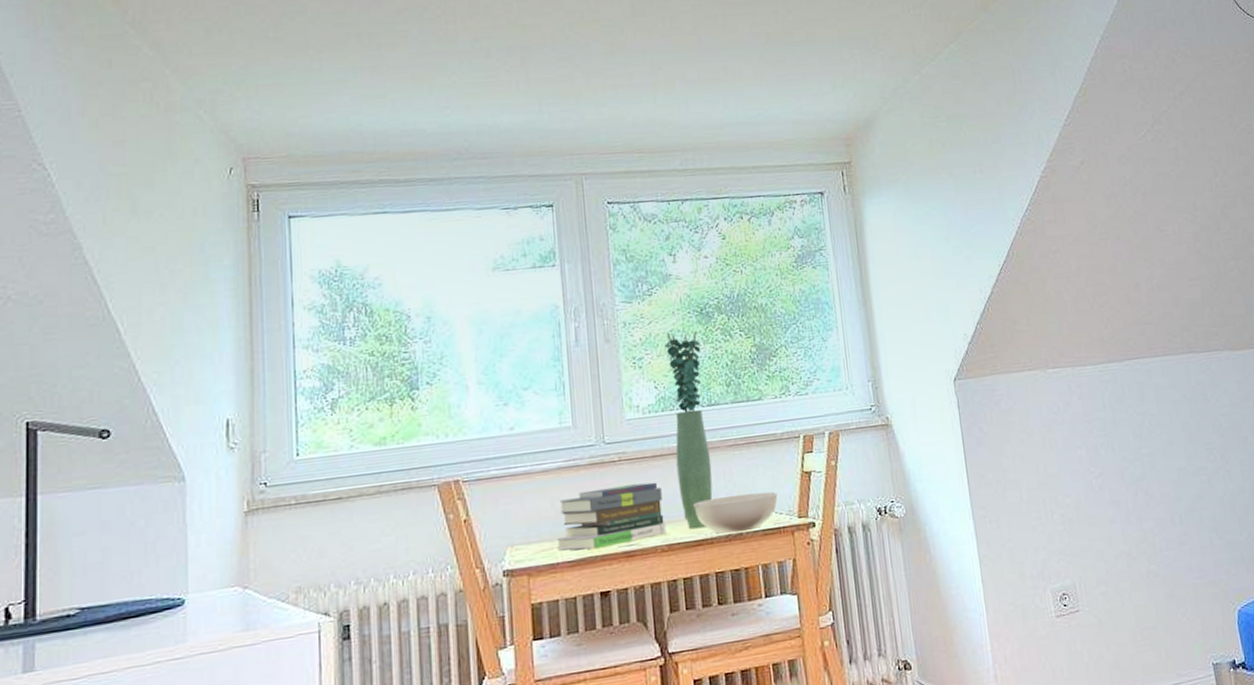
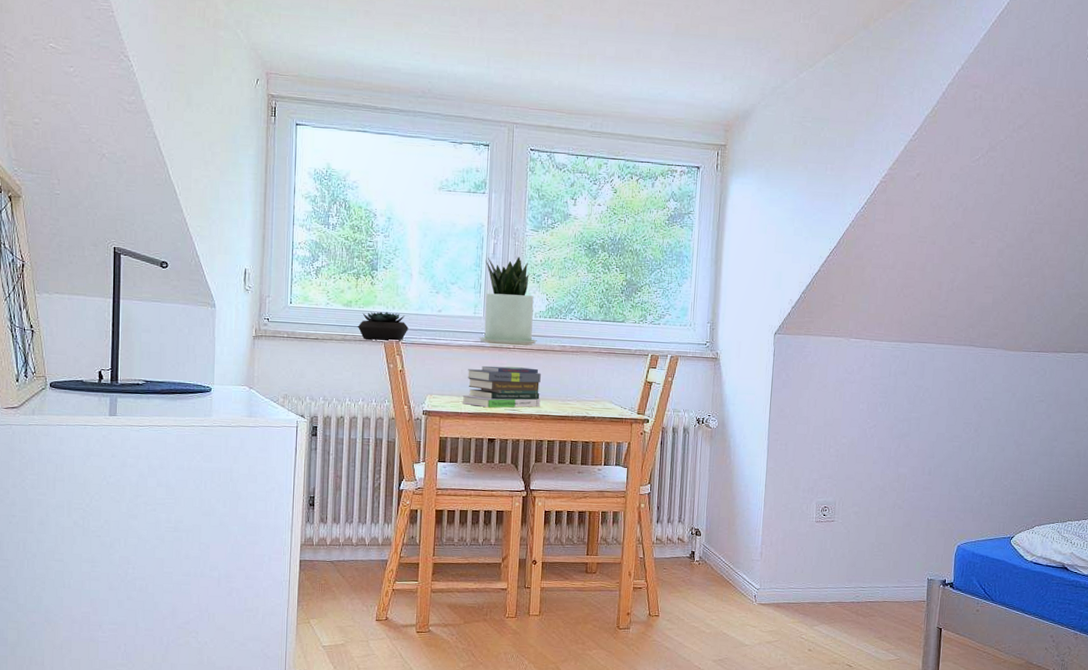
succulent plant: none [397,441,470,486] -> present [357,311,409,341]
planter: none [567,338,650,462] -> present [480,256,537,346]
vase: present [664,332,713,530] -> none [553,259,585,408]
bowl: present [692,491,778,535] -> none [561,388,625,417]

